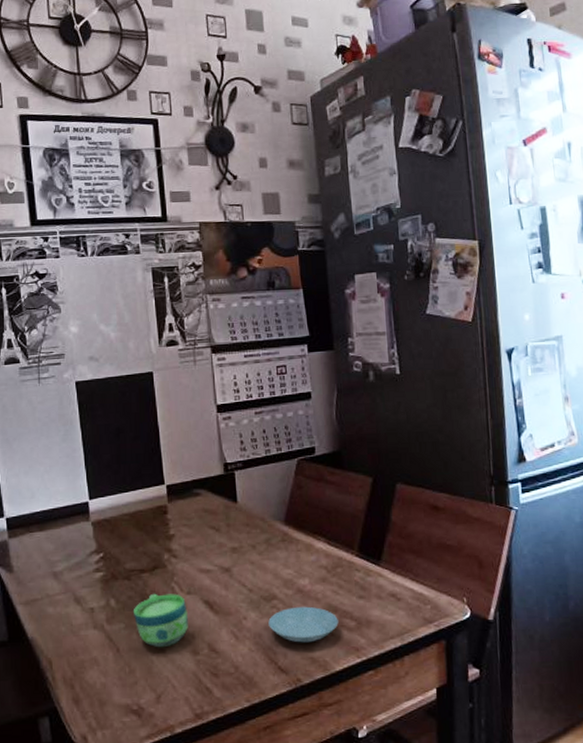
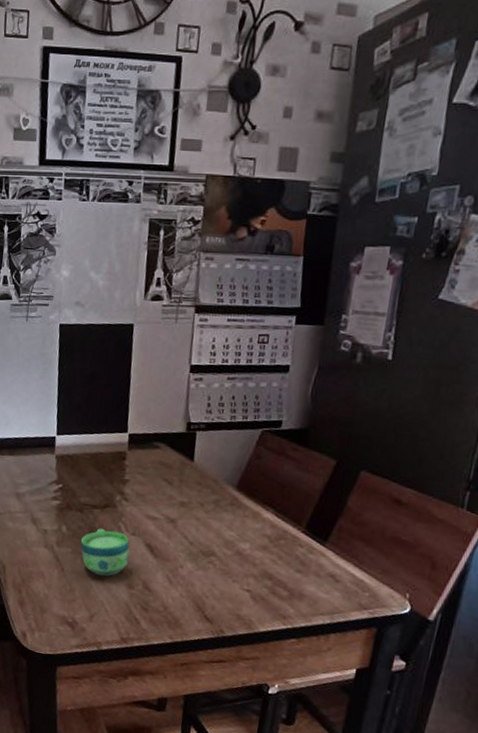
saucer: present [268,606,339,643] -> none [202,566,272,602]

